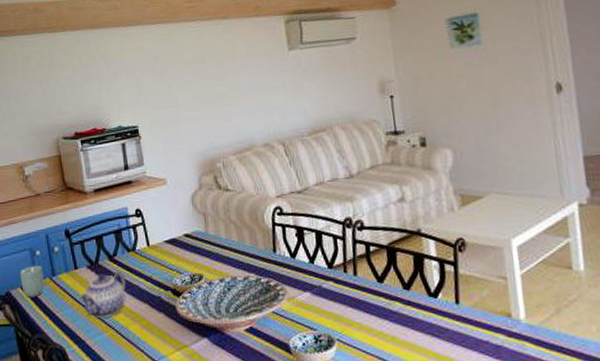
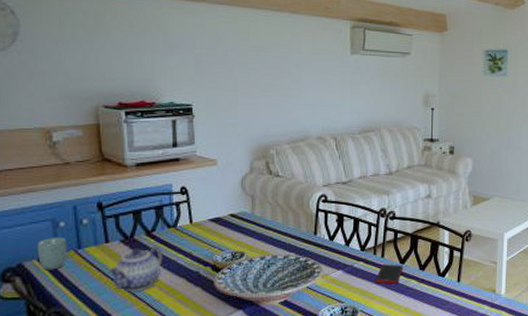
cell phone: none [350,283,383,308] -> present [376,264,403,284]

